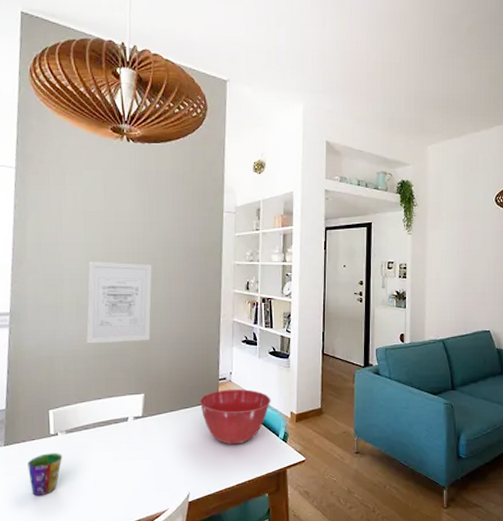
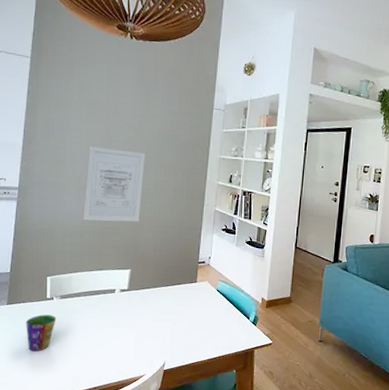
mixing bowl: present [199,388,271,445] -> none [179,272,245,323]

